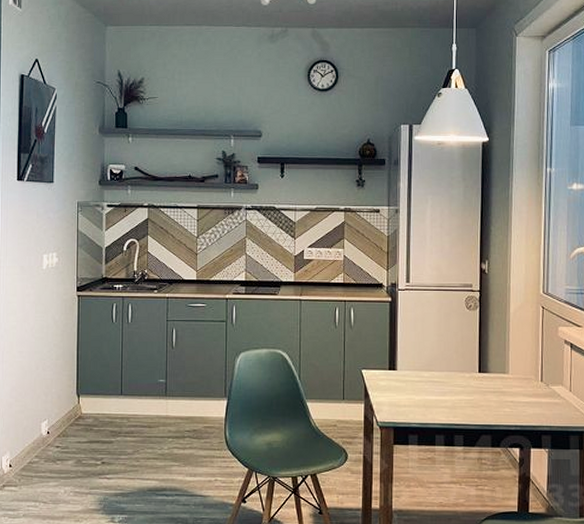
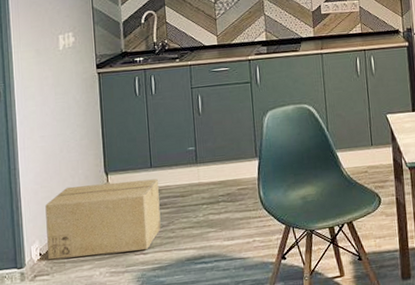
cardboard box: none [17,404,127,475] -> present [45,178,161,260]

